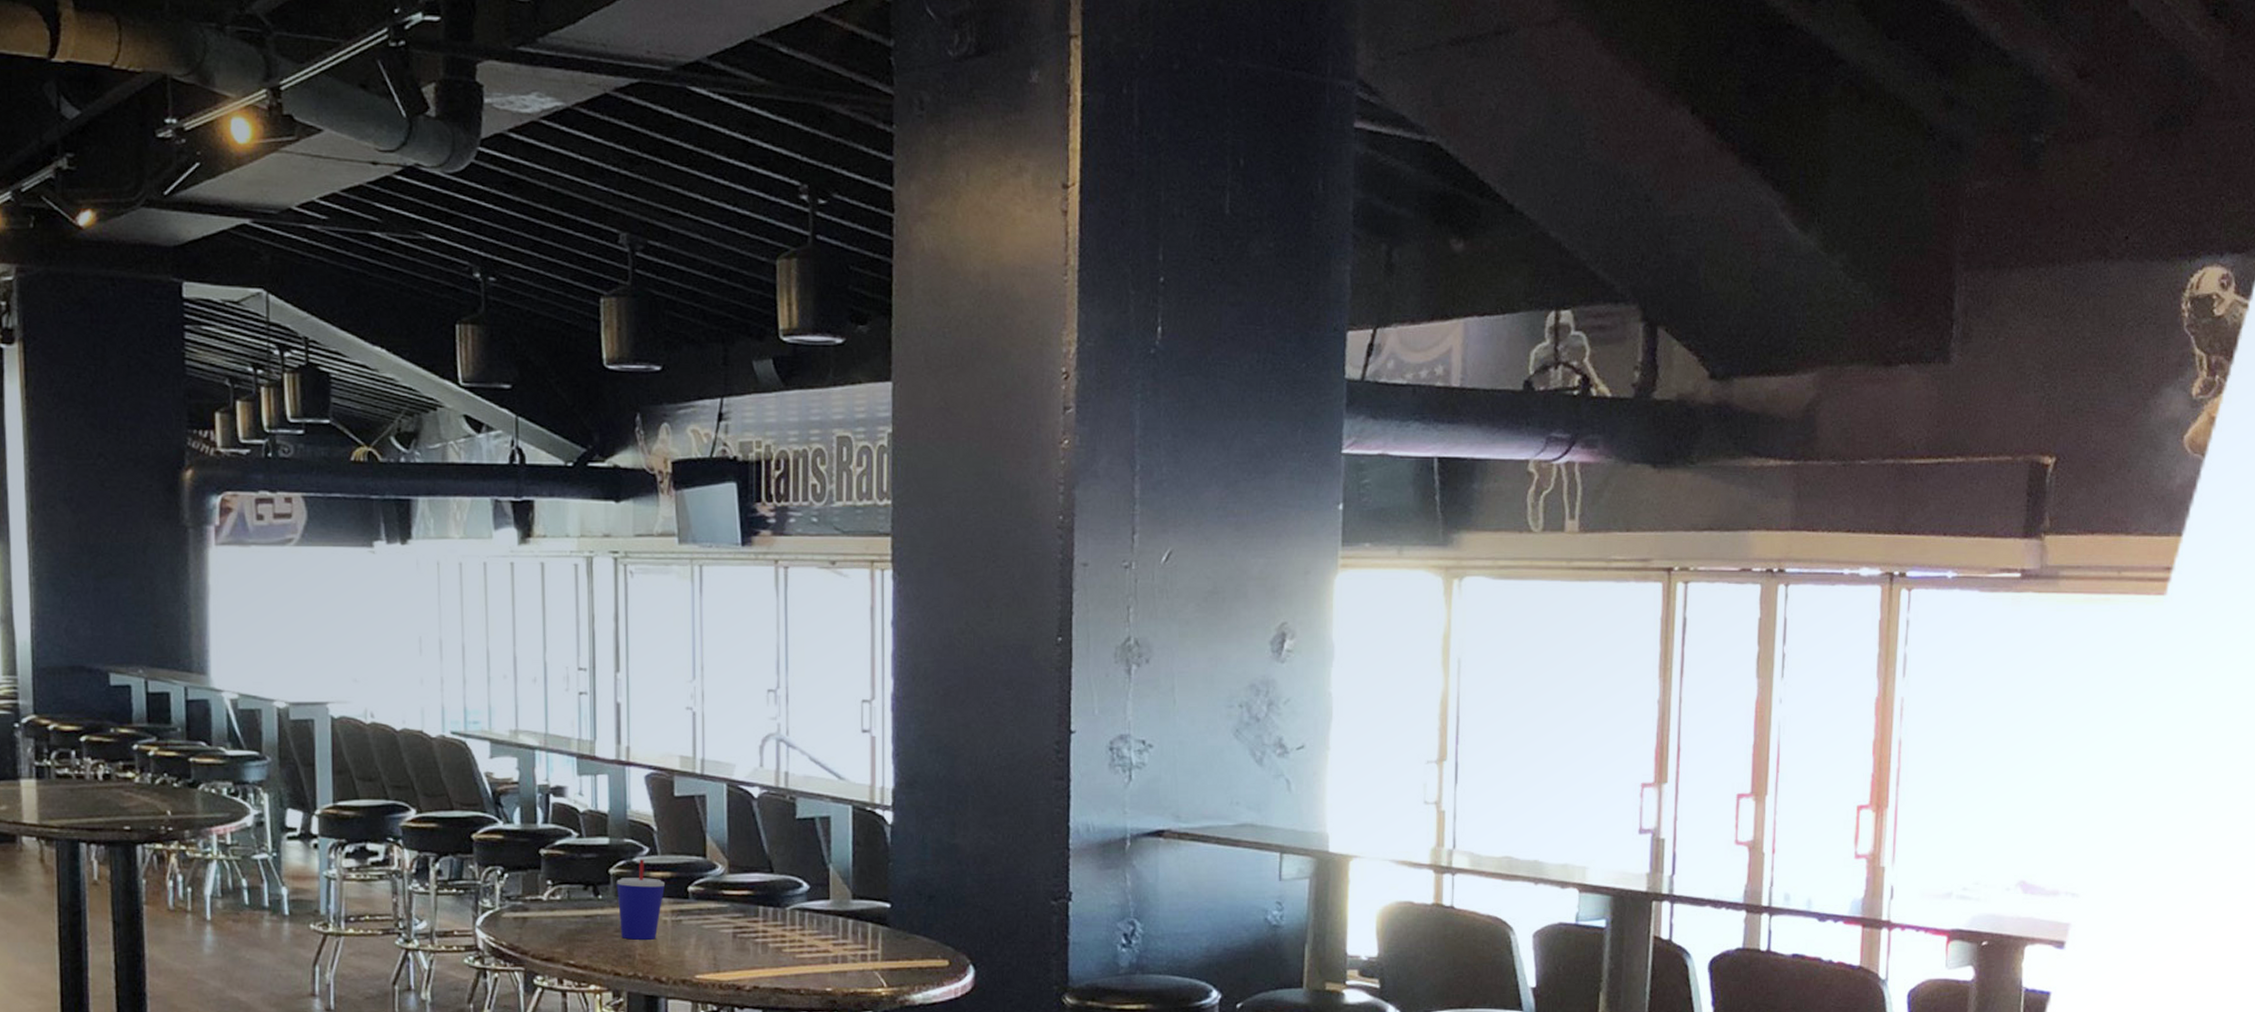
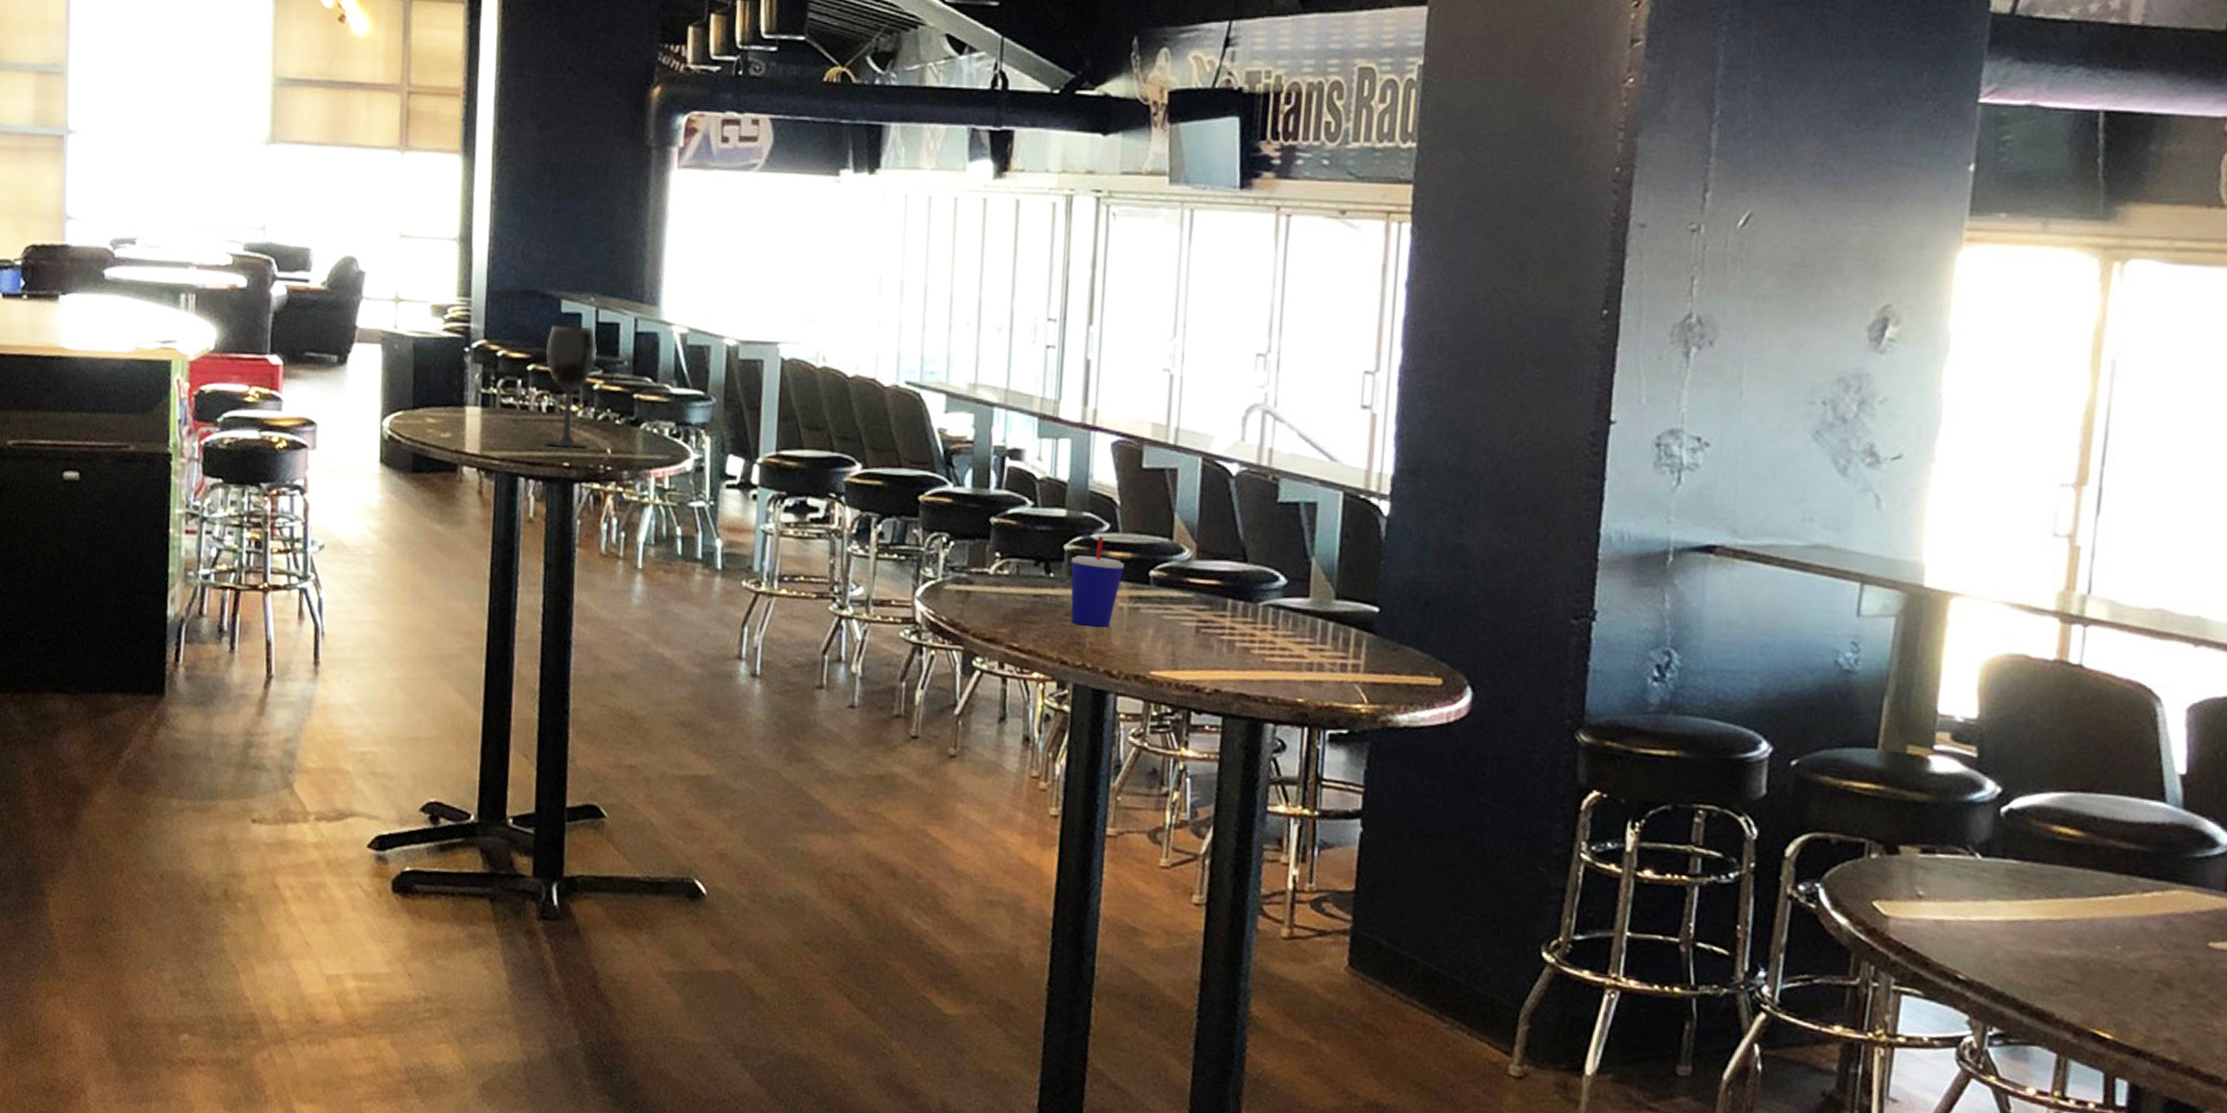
wine glass: none [98,697,150,812] -> present [543,326,598,449]

